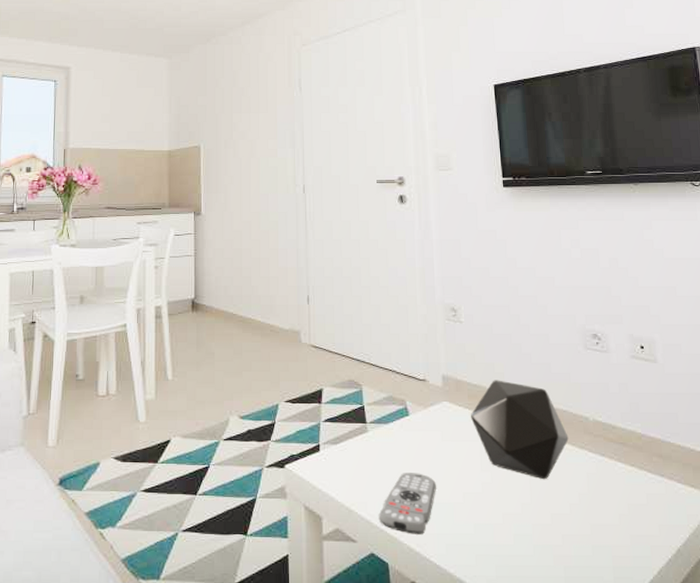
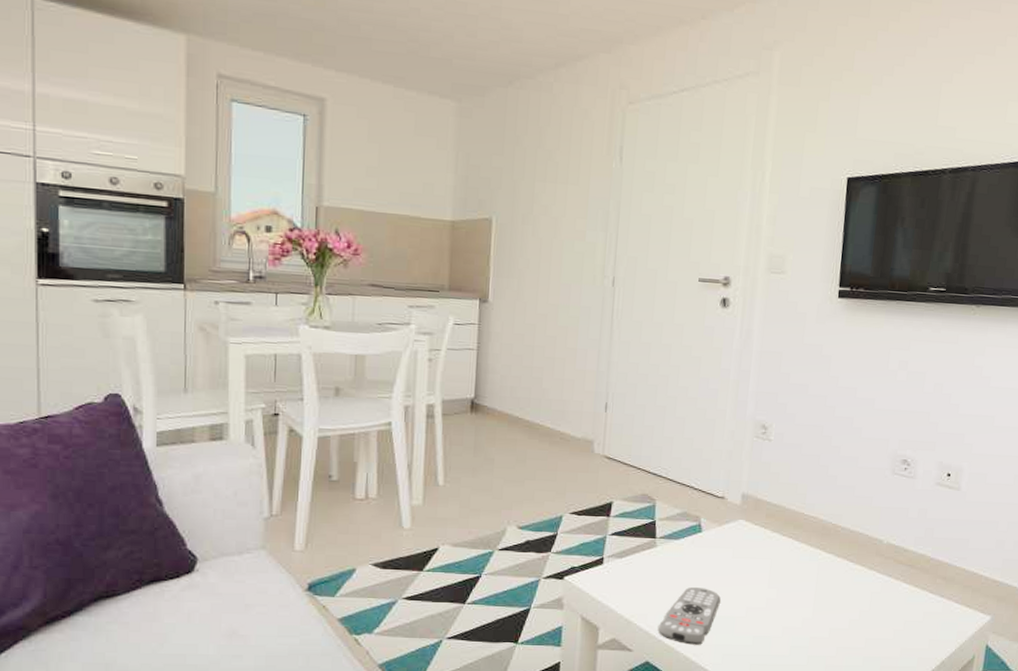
decorative tray: present [470,380,569,480] -> none [765,500,860,597]

